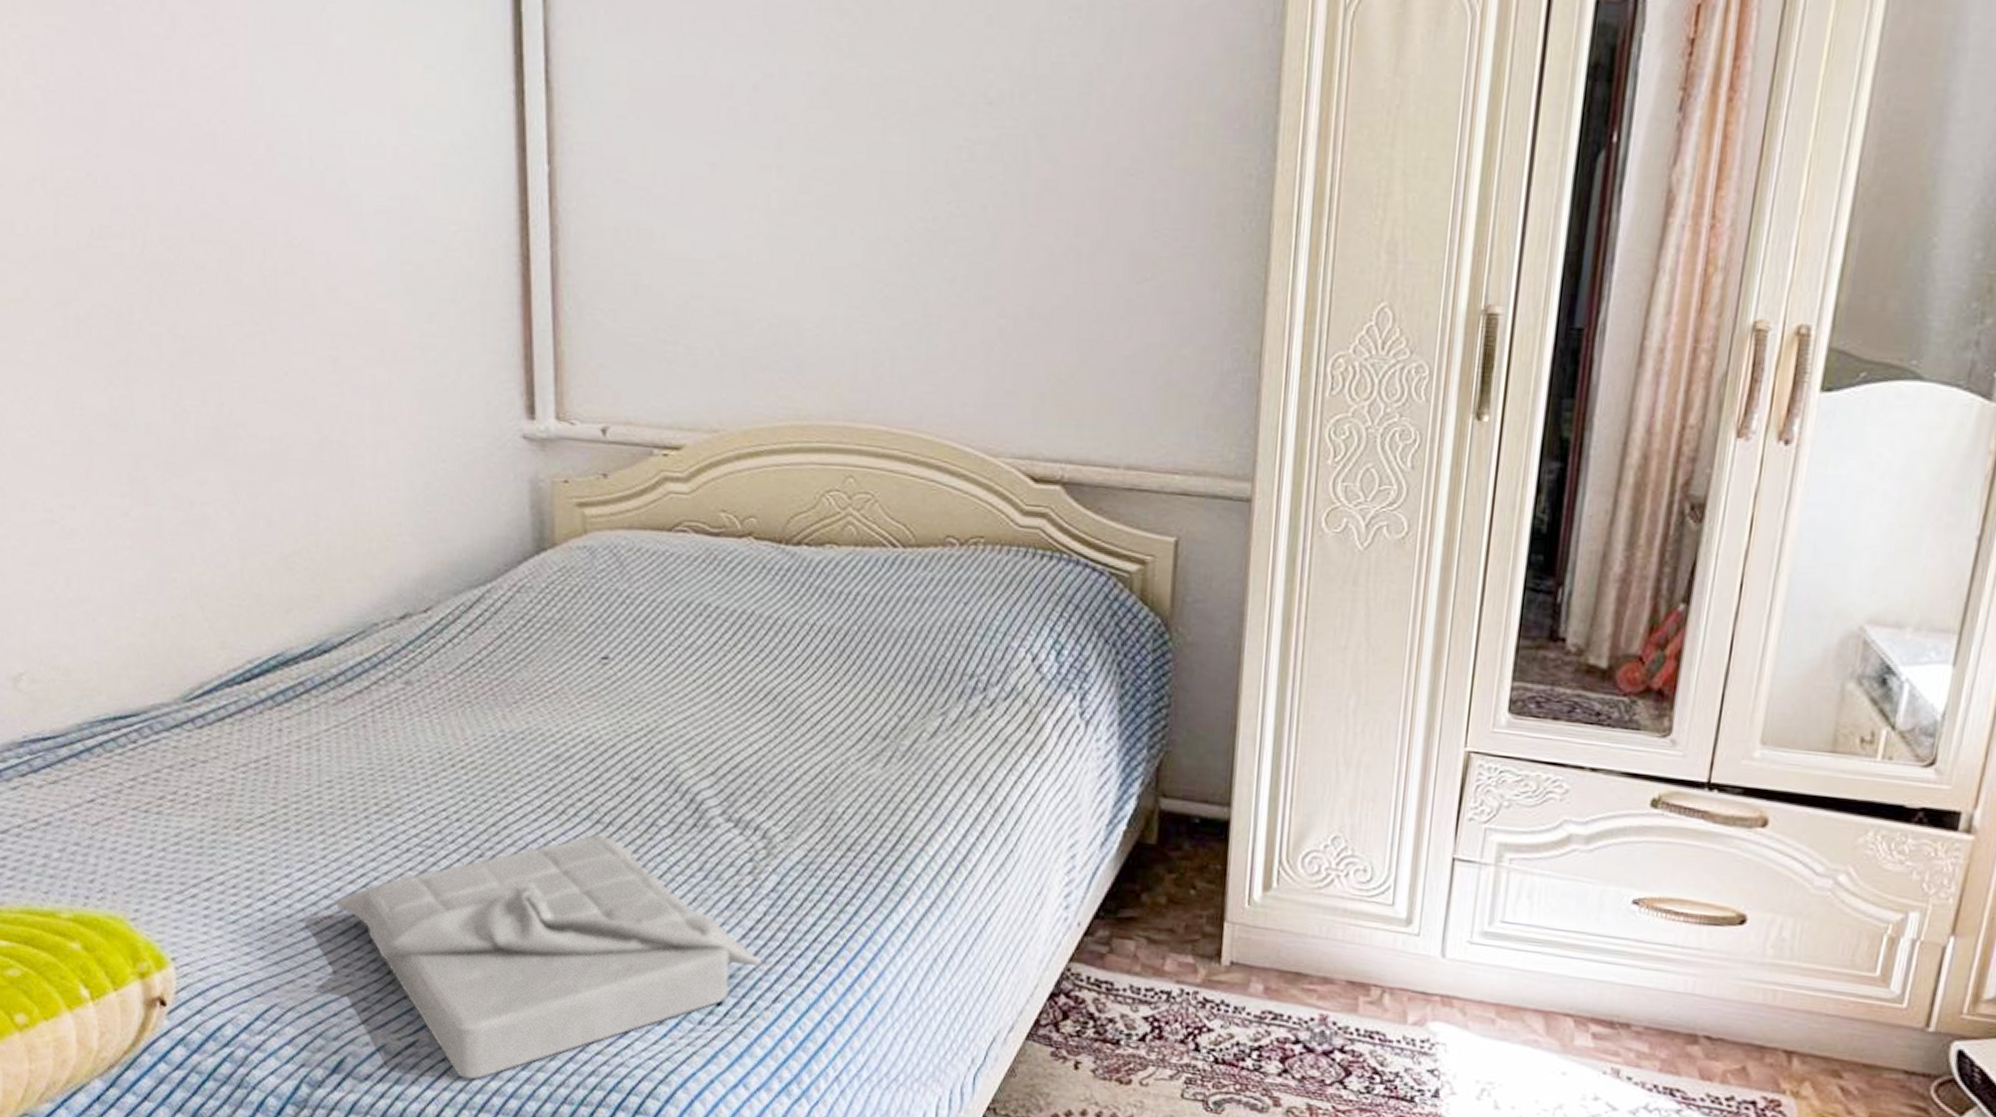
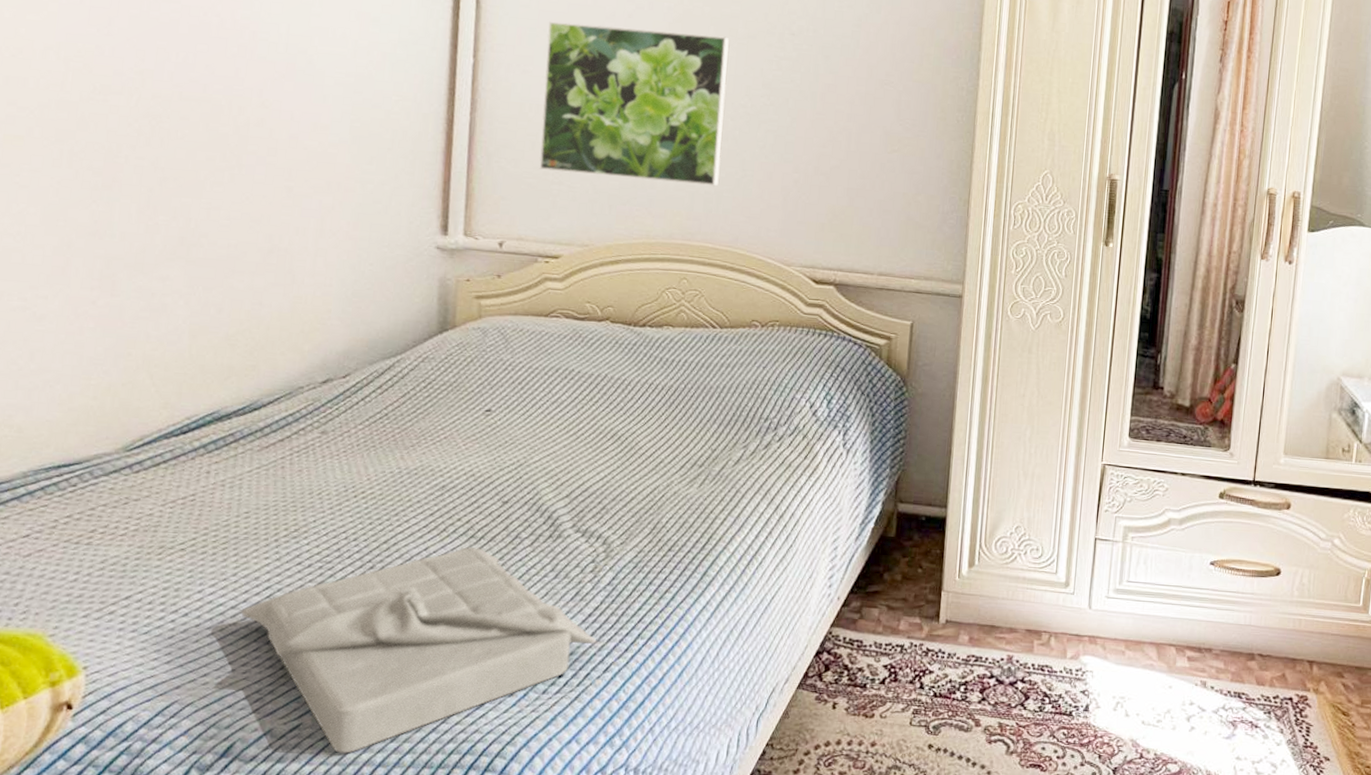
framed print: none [643,104,899,342] -> present [539,21,730,187]

